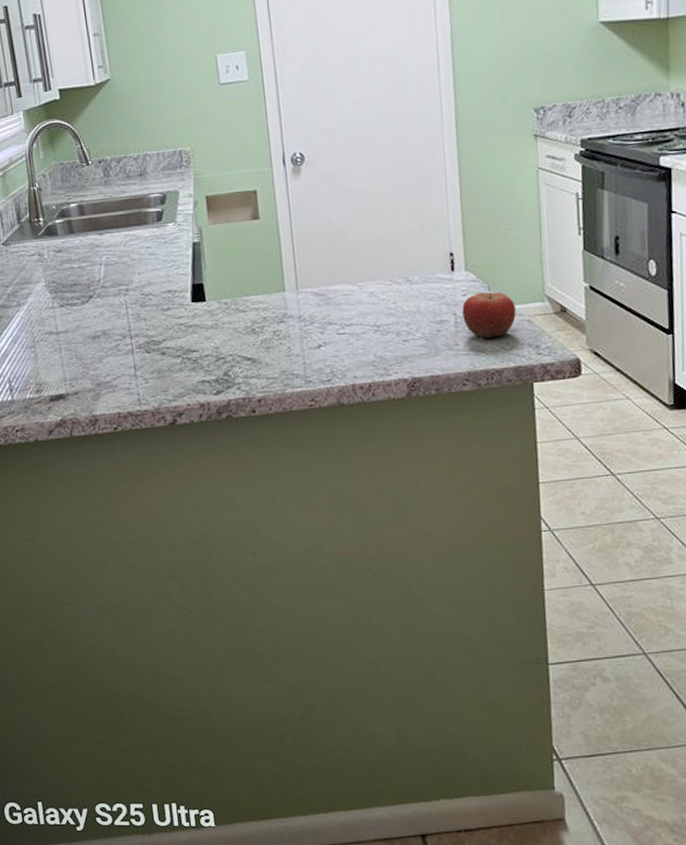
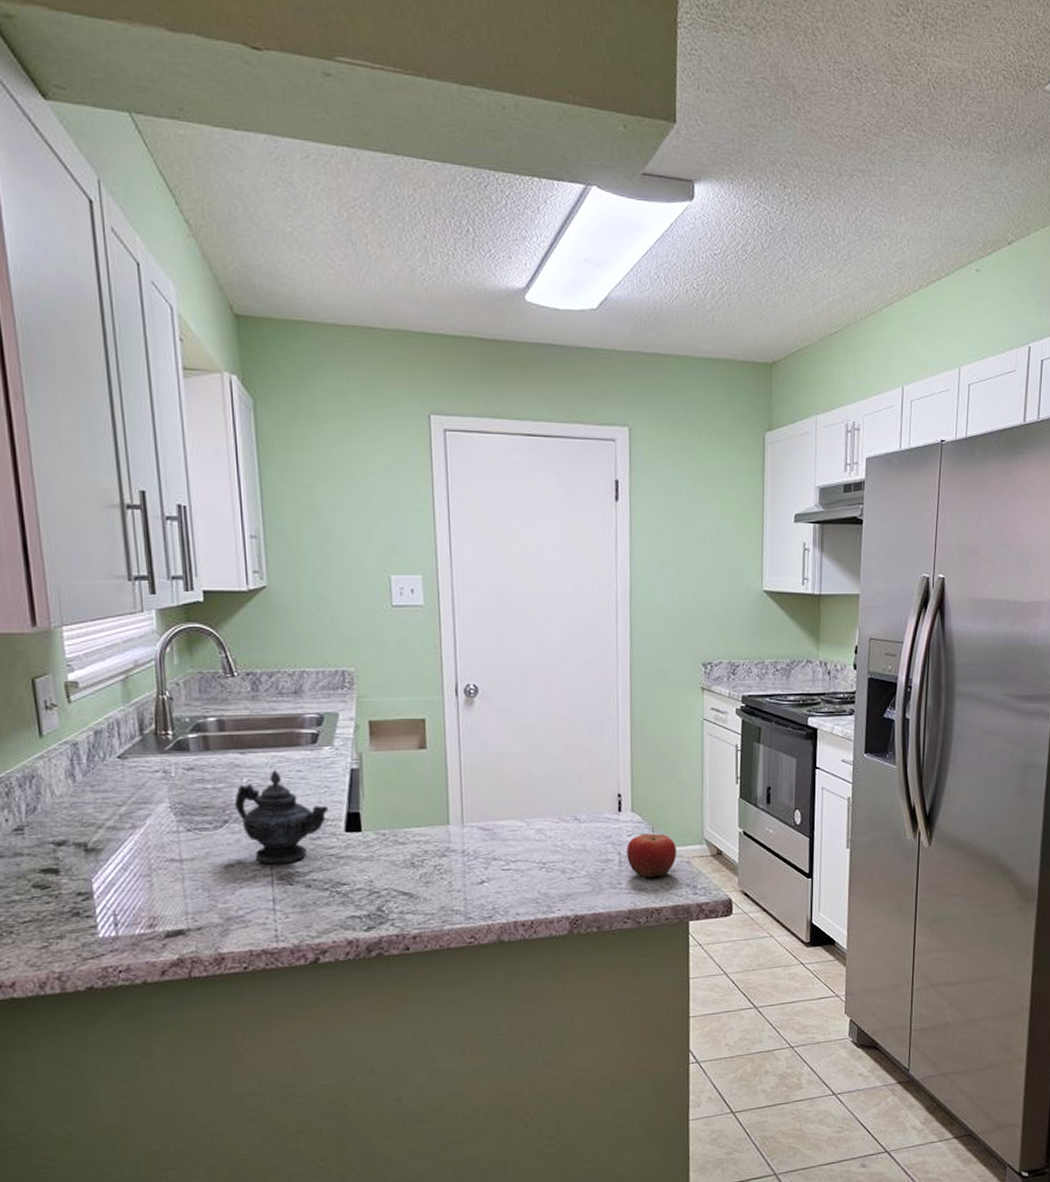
teapot: none [96,248,176,335] -> present [234,770,329,865]

